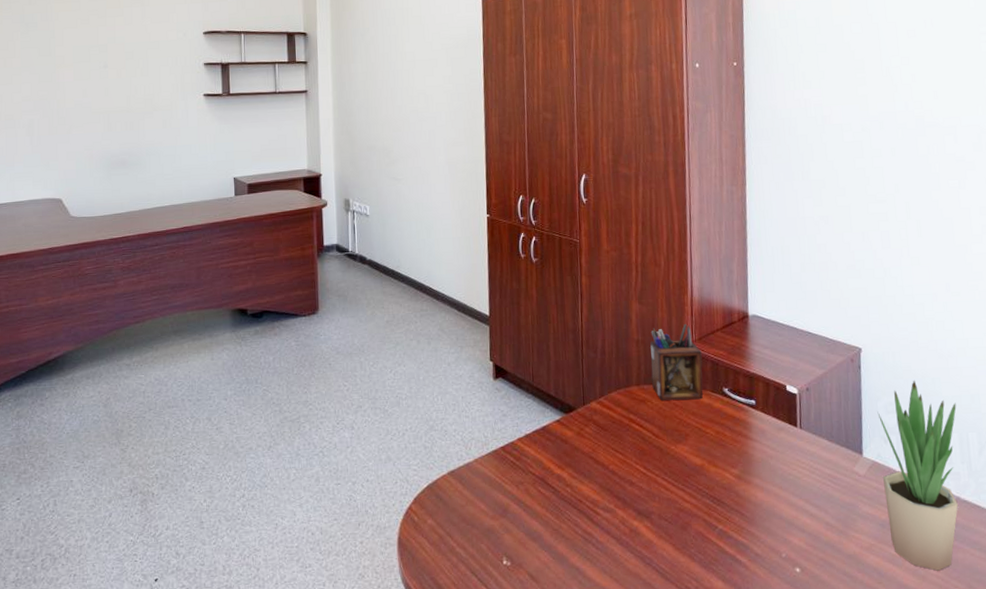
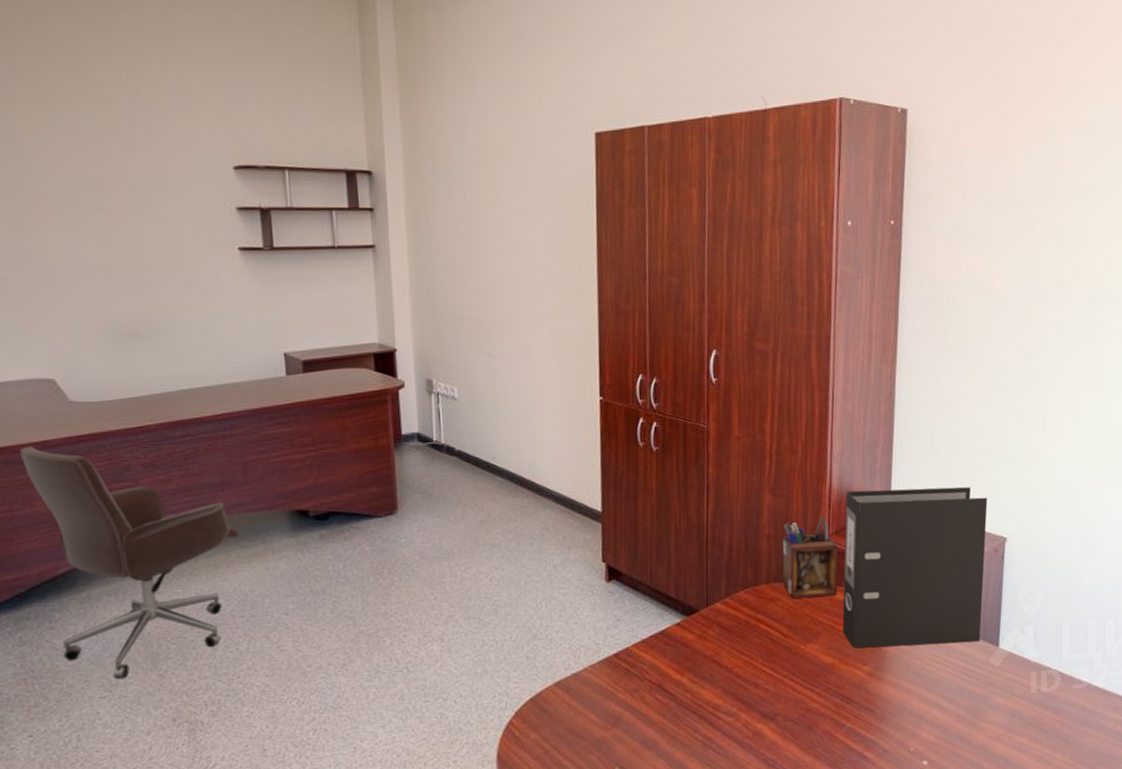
office chair: none [32,252,193,451] -> present [20,446,241,679]
binder: none [706,298,844,452] -> present [842,486,988,649]
potted plant: present [877,380,958,571] -> none [1017,569,1097,756]

